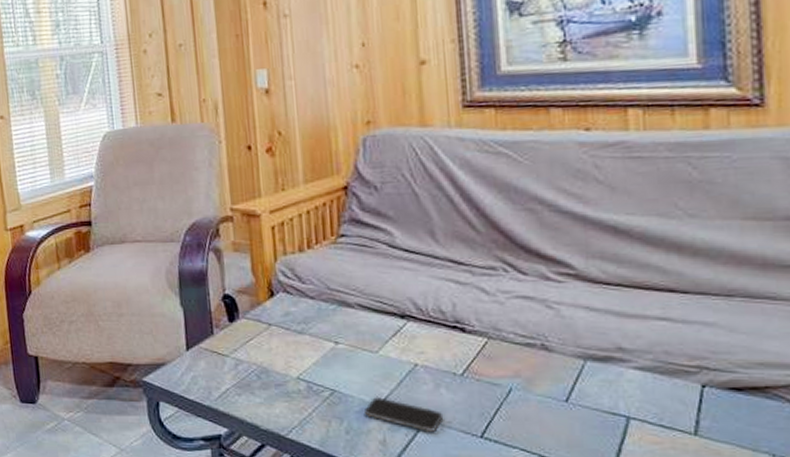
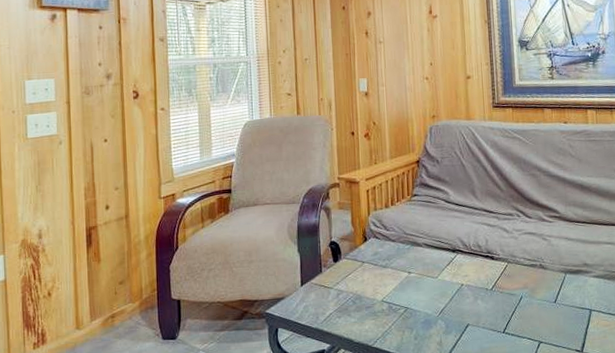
smartphone: present [365,397,444,432] -> none [428,310,480,332]

